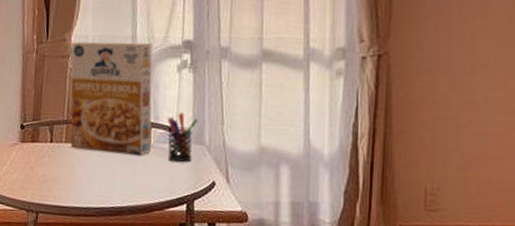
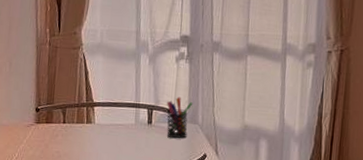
cereal box: present [70,41,153,156] -> none [81,35,154,134]

